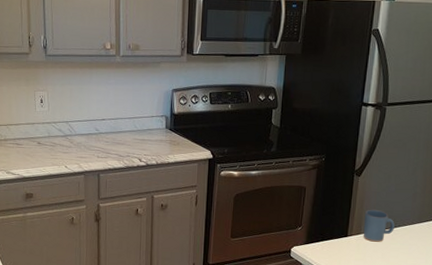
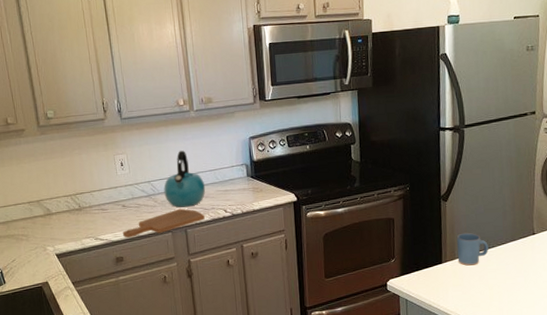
cutting board: none [35,152,119,175] -> present [122,208,205,238]
kettle: none [81,94,123,152] -> present [164,150,206,207]

